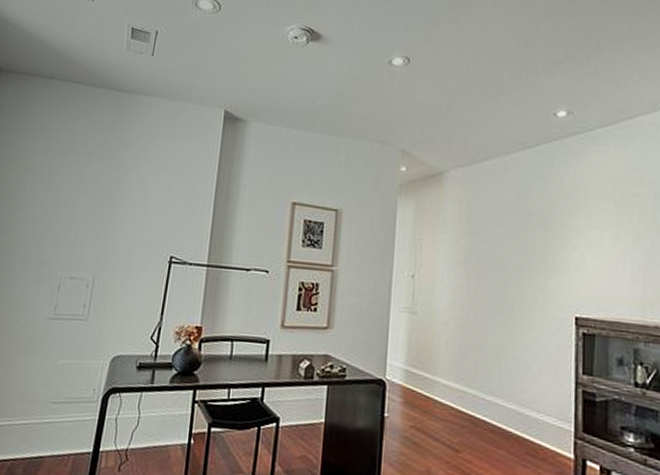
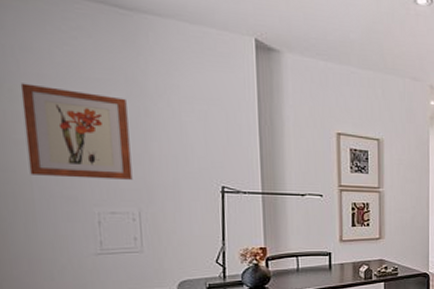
wall art: none [18,158,106,246] -> present [20,83,133,180]

